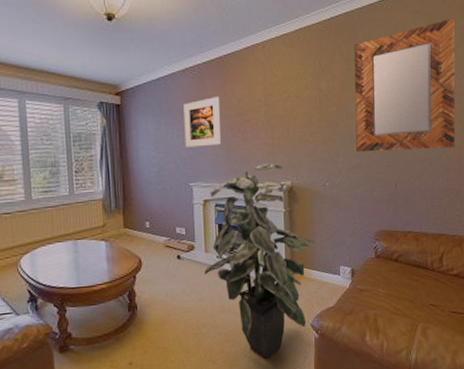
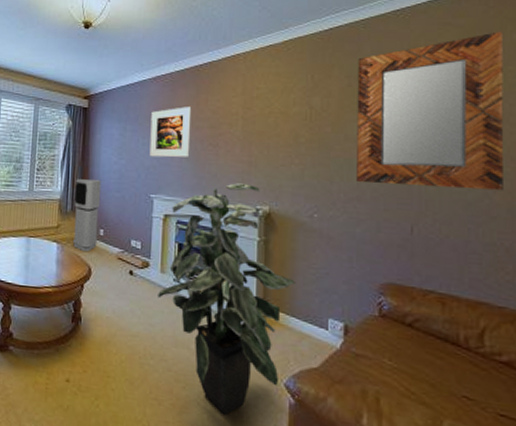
air purifier: none [117,175,146,246] -> present [72,179,102,252]

